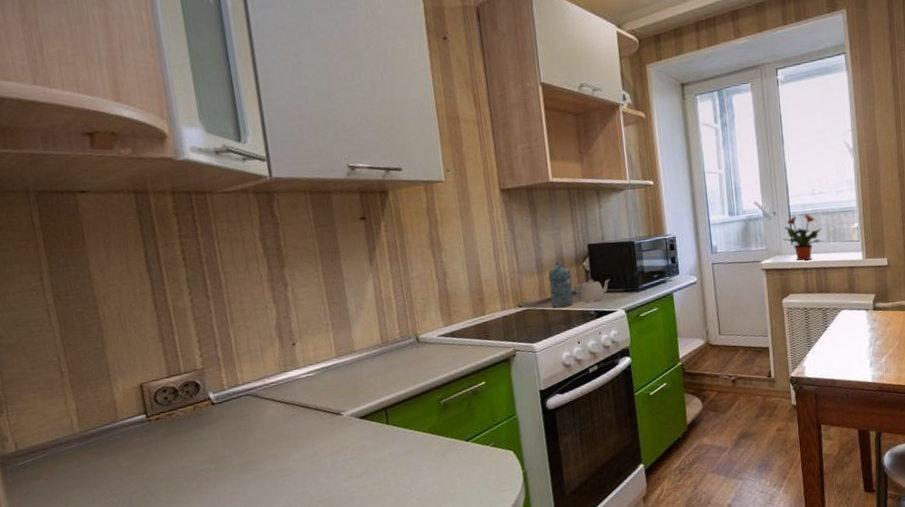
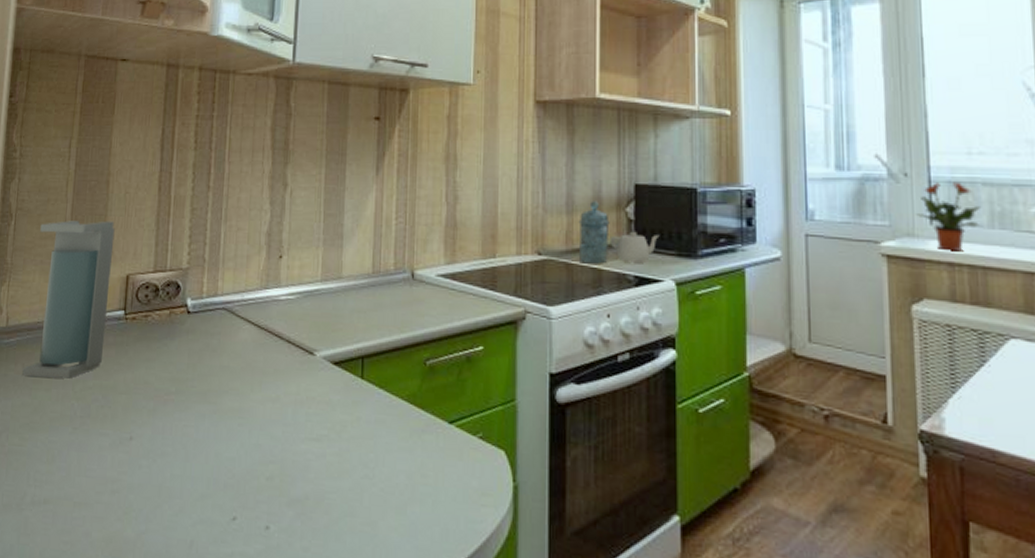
soap dispenser: none [28,340,133,489] -> present [22,220,115,379]

